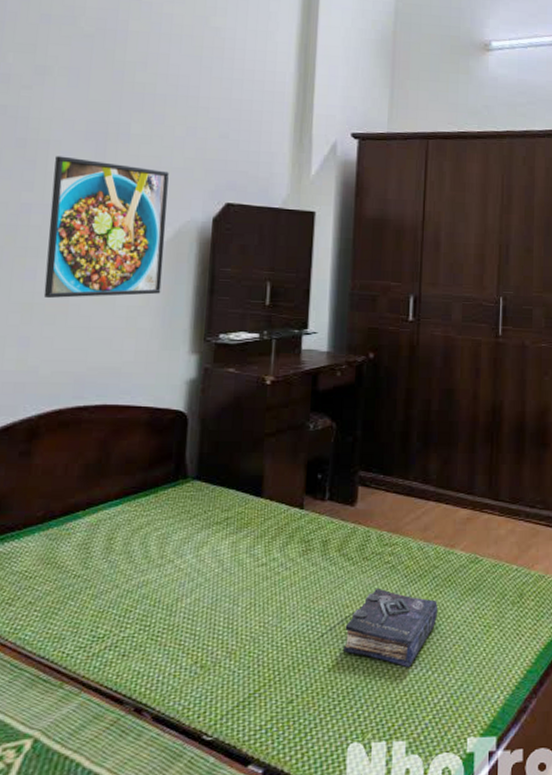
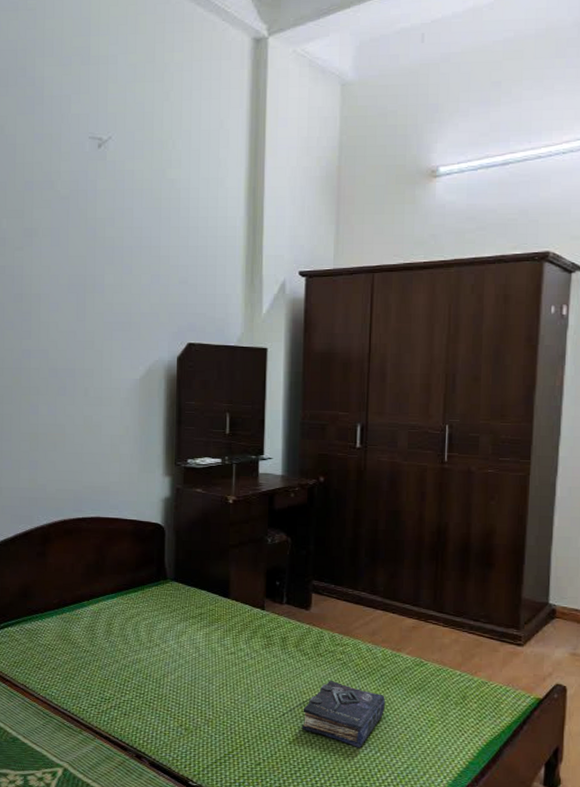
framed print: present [43,156,169,299] -> none [45,307,139,430]

